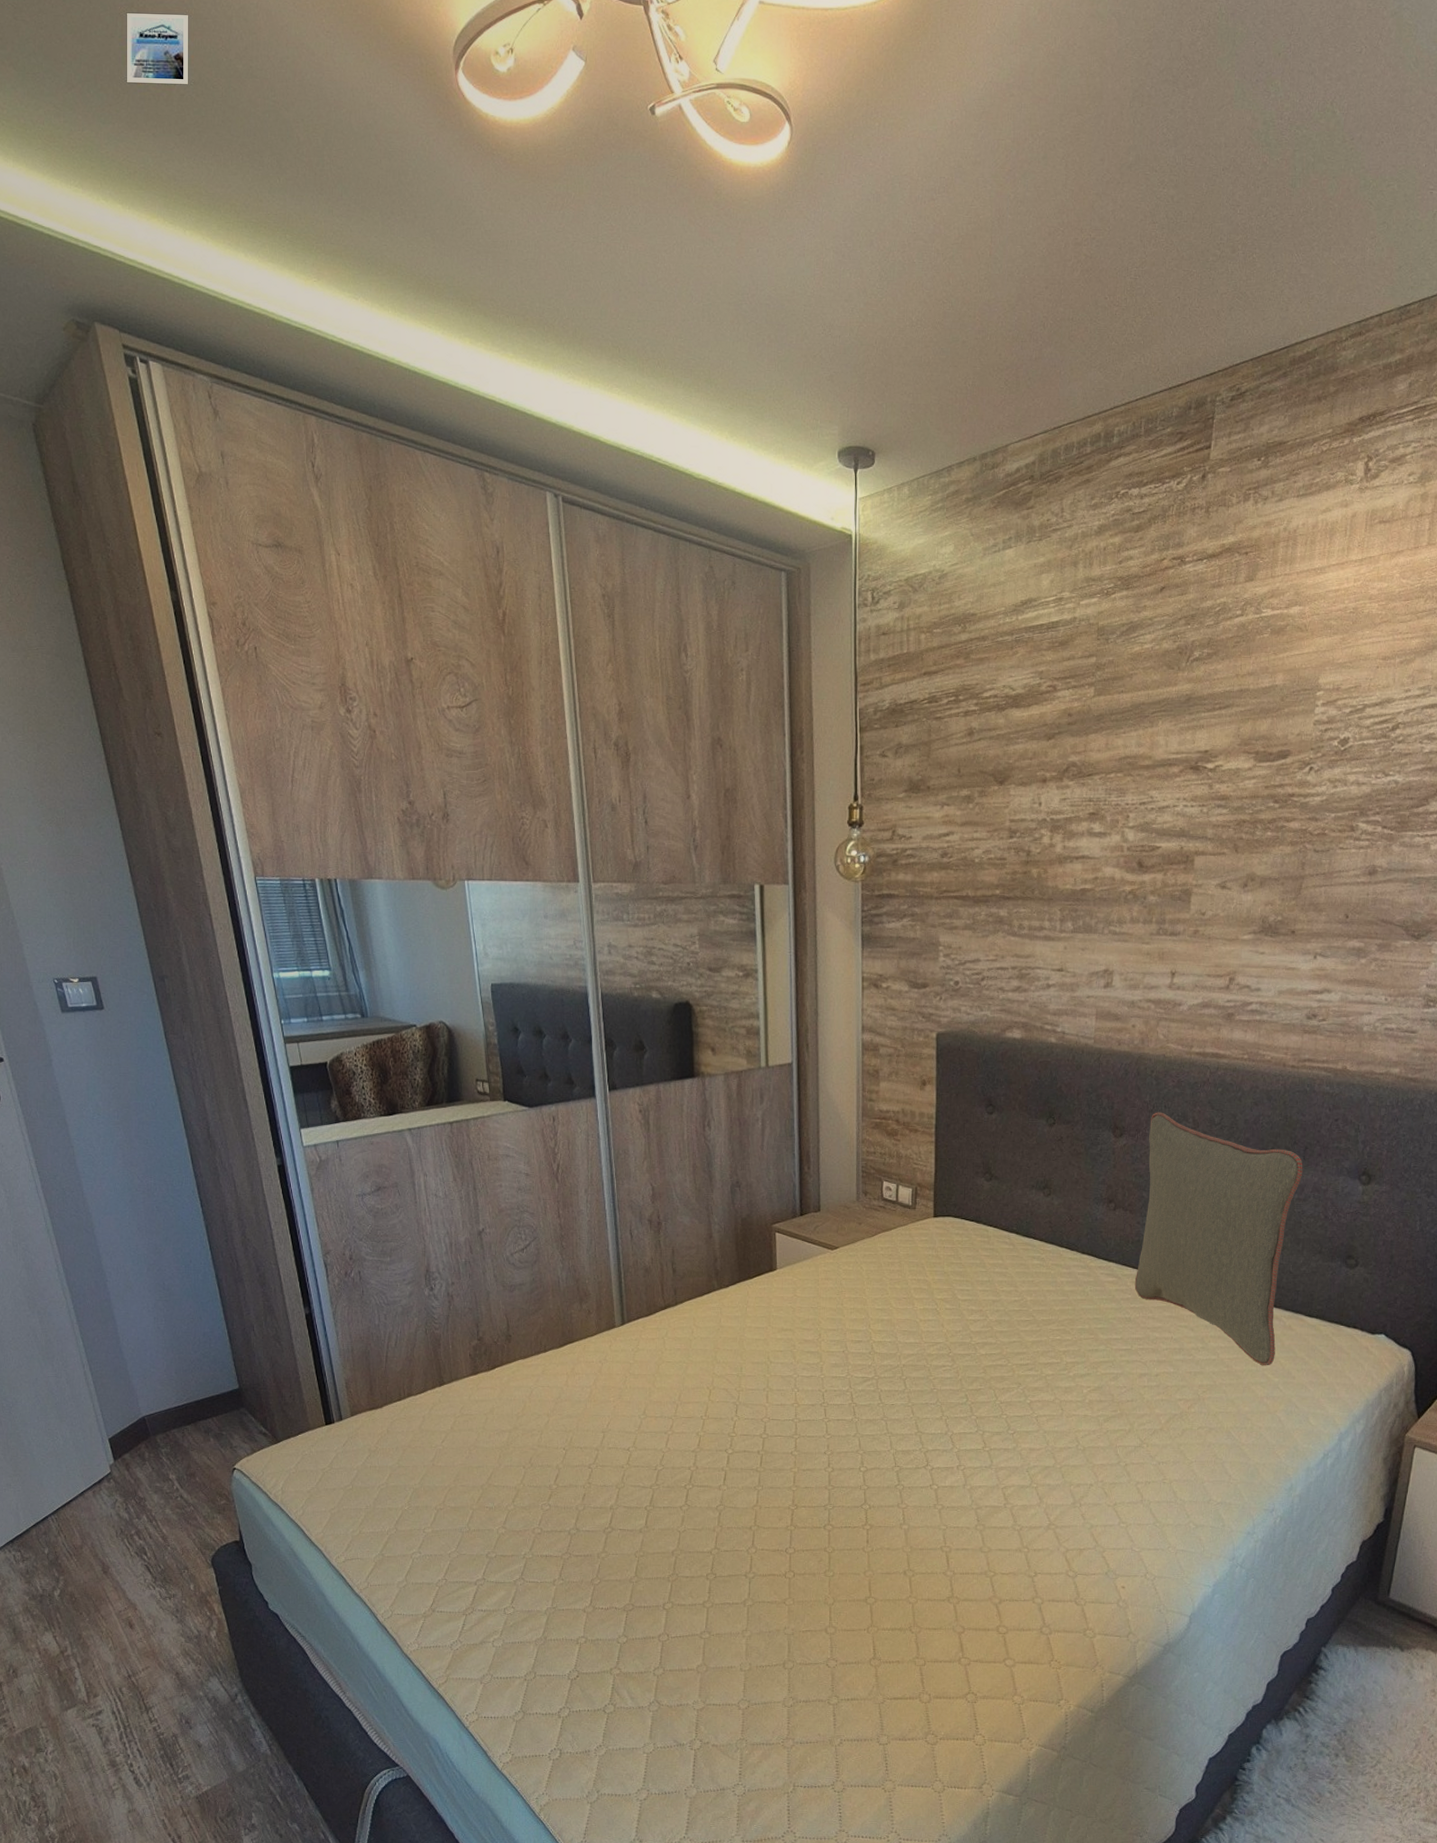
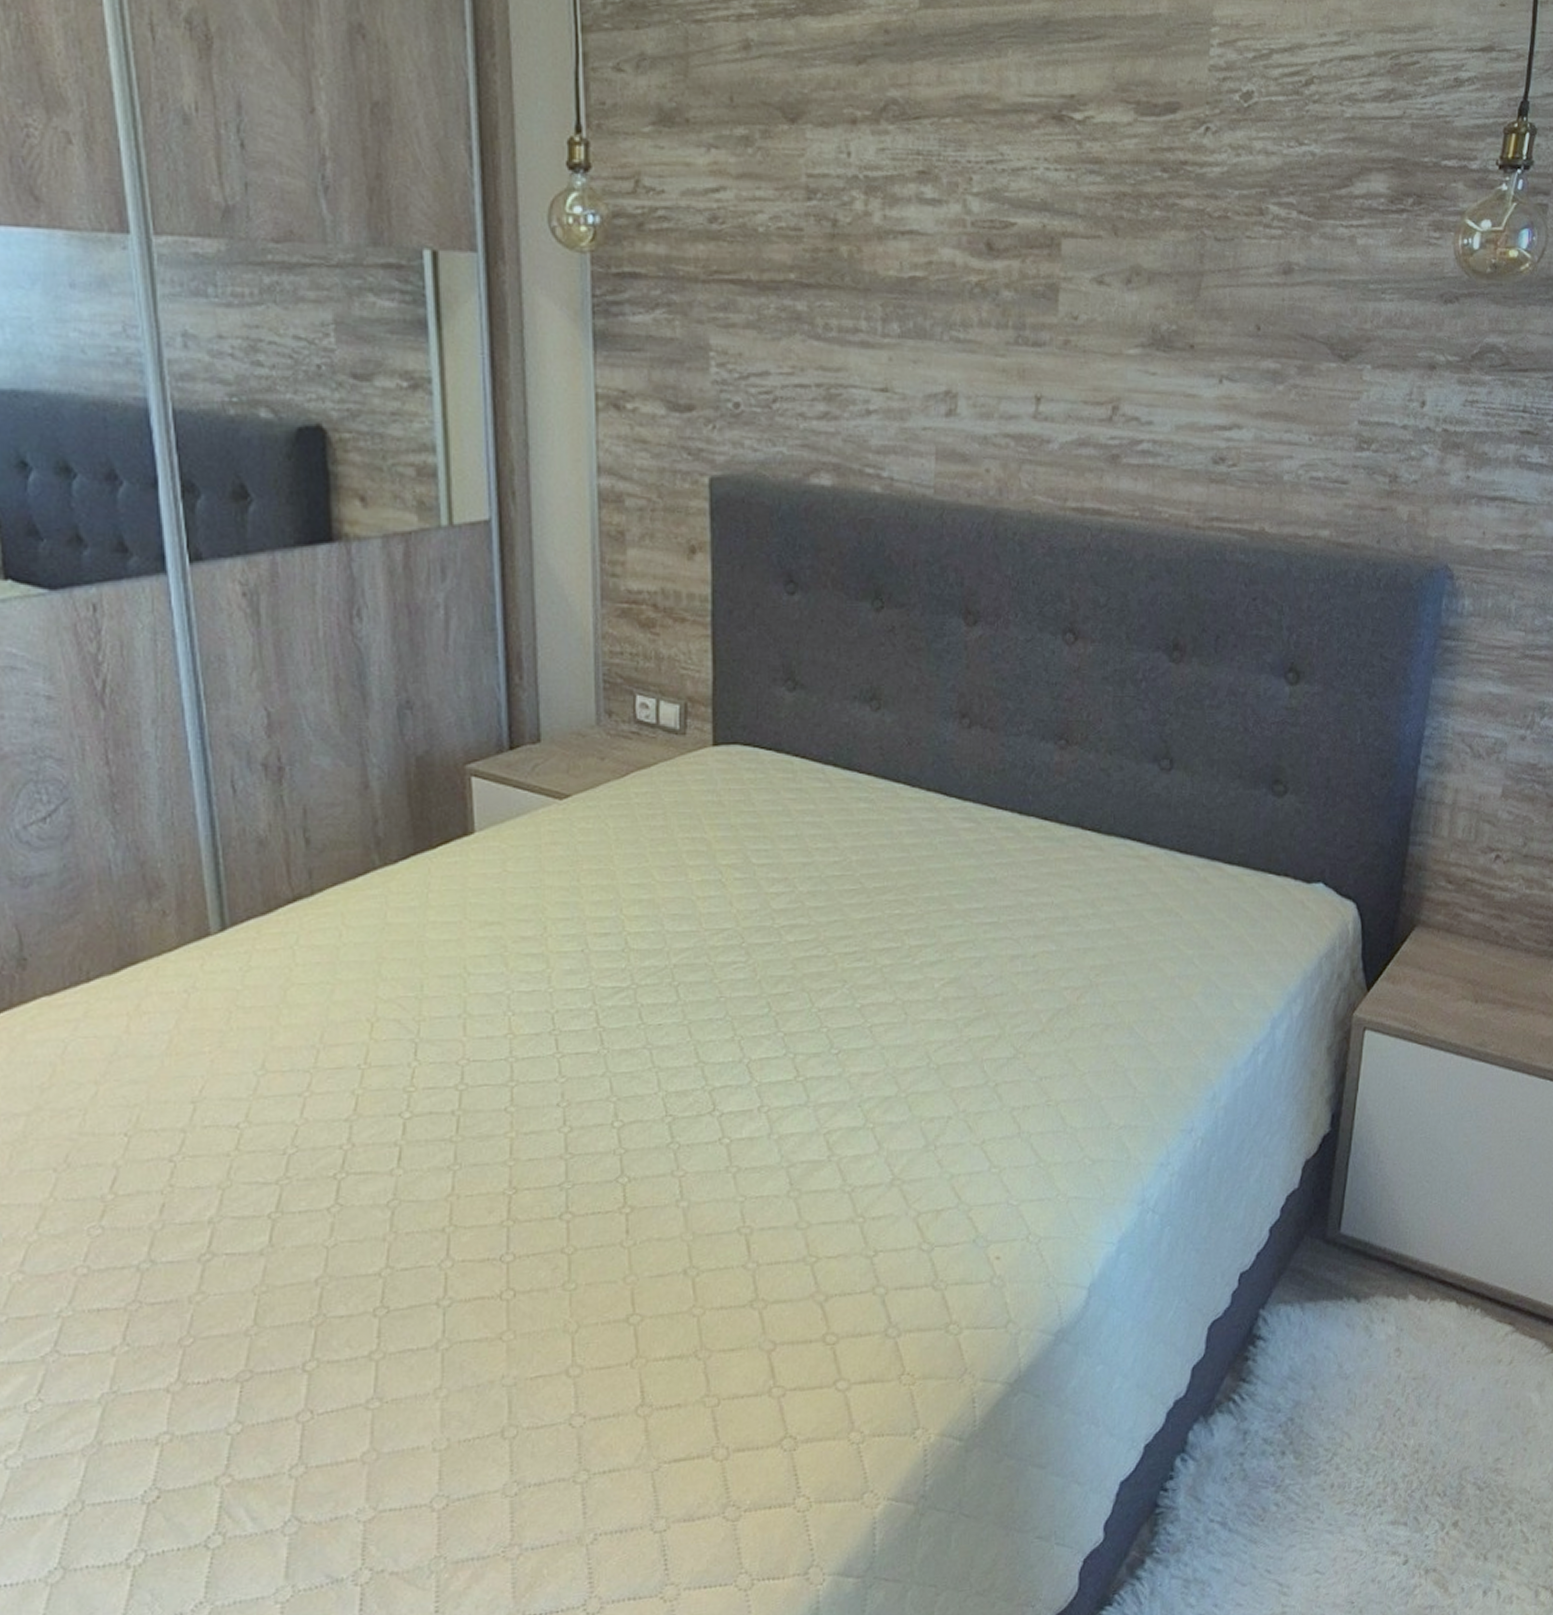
pillow: present [1134,1112,1303,1366] -> none [1000,590,1215,935]

